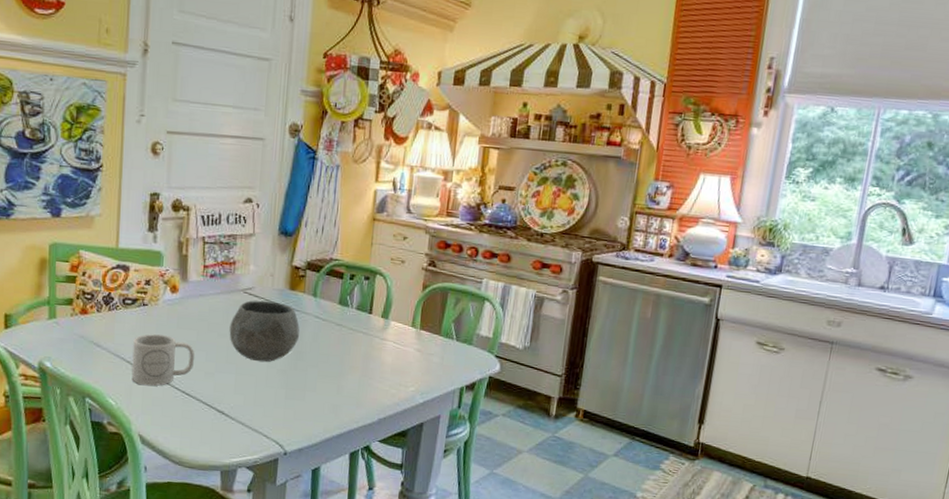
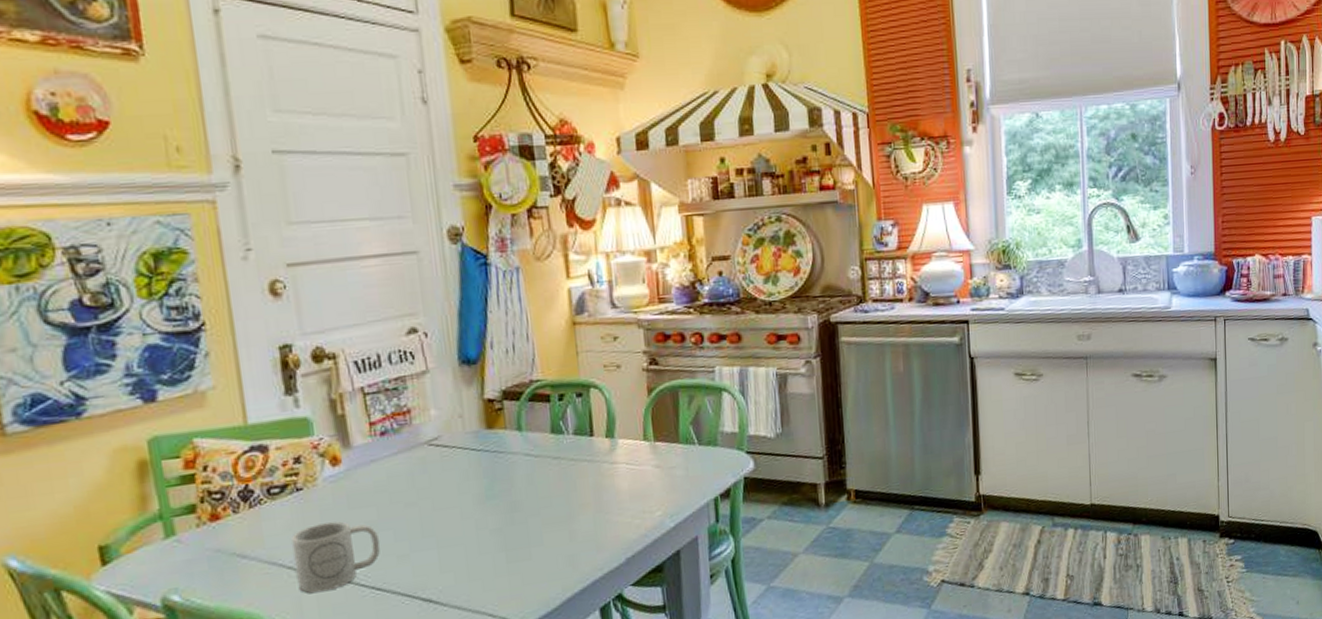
bowl: present [229,300,300,363] -> none [417,447,511,527]

